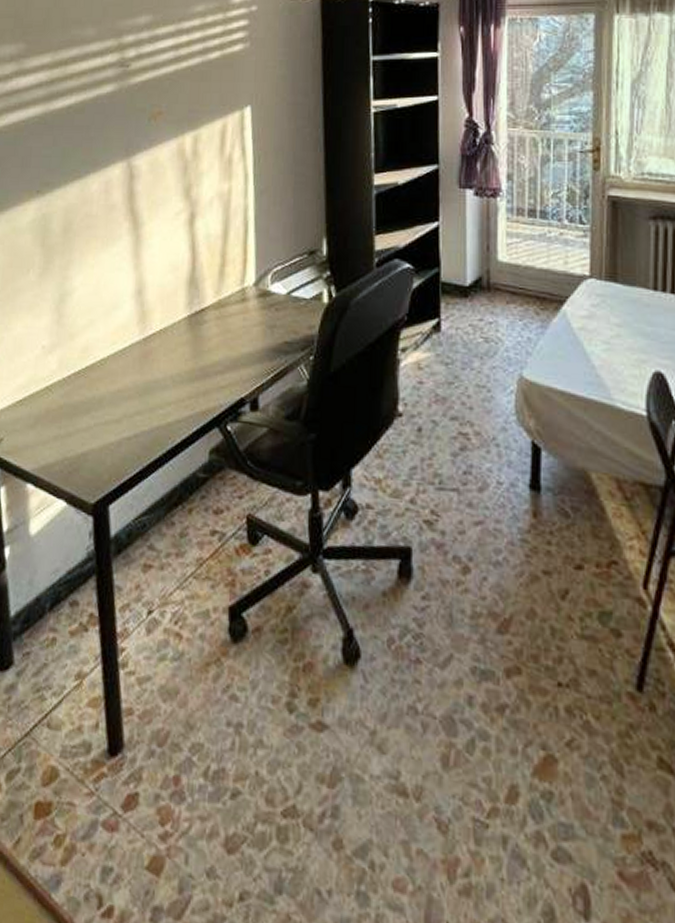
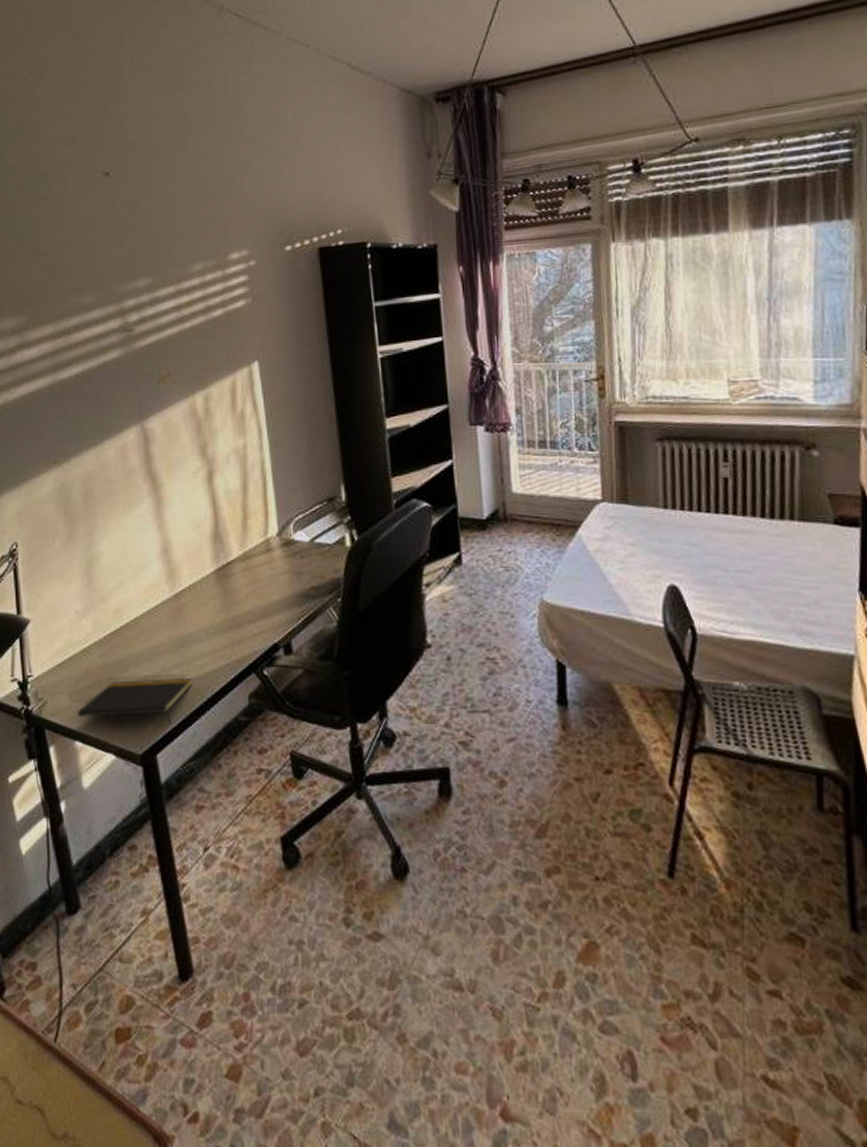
notepad: none [33,423,153,473] -> present [78,677,192,723]

